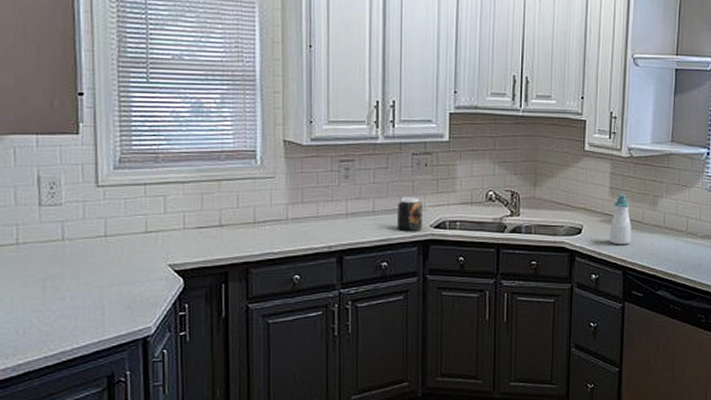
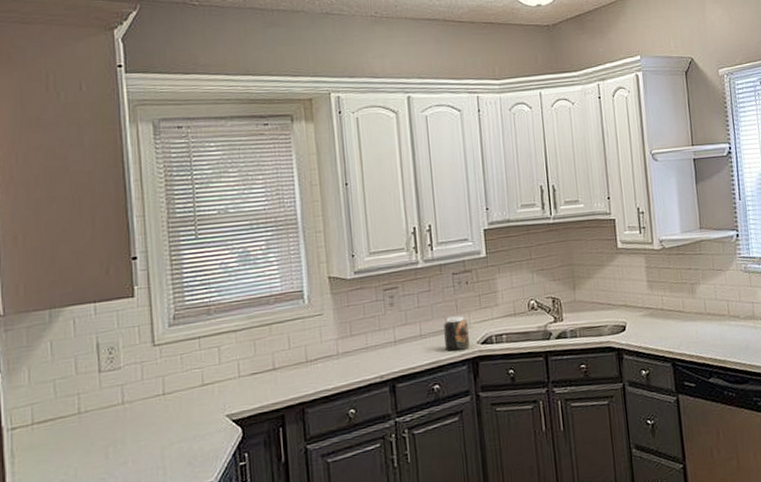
soap bottle: present [609,194,631,245] -> none [652,286,676,338]

